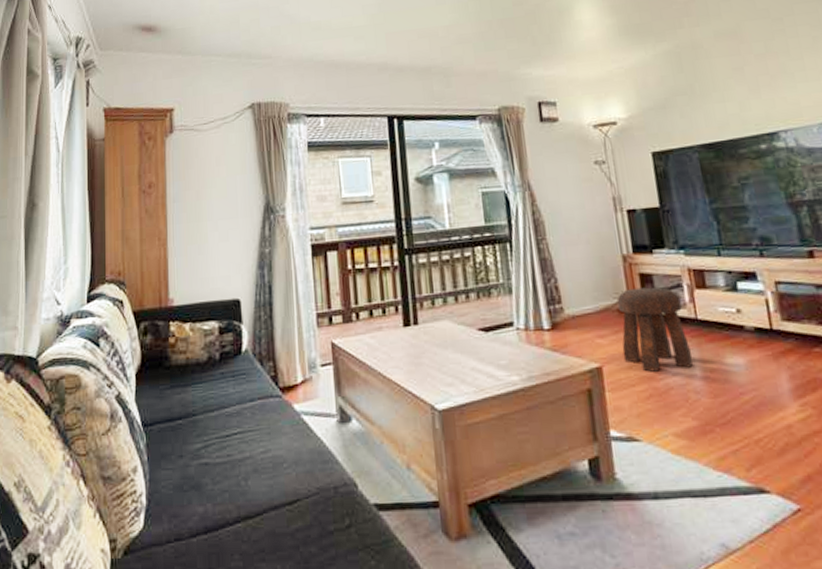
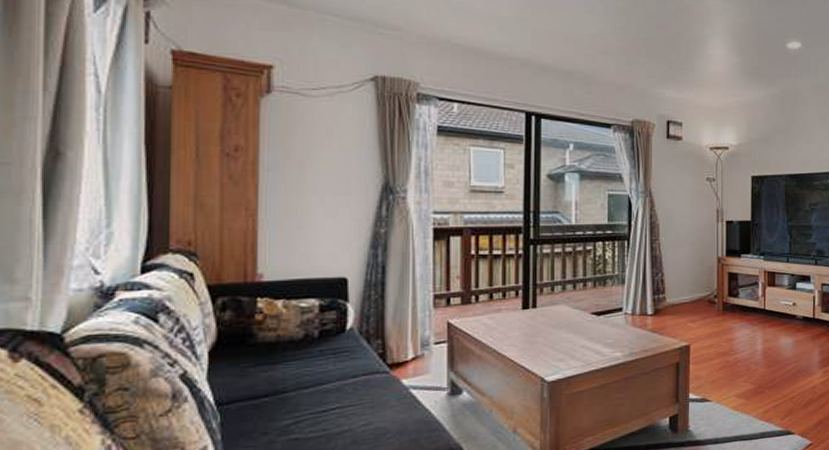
stool: present [616,287,694,372] -> none [707,283,758,349]

